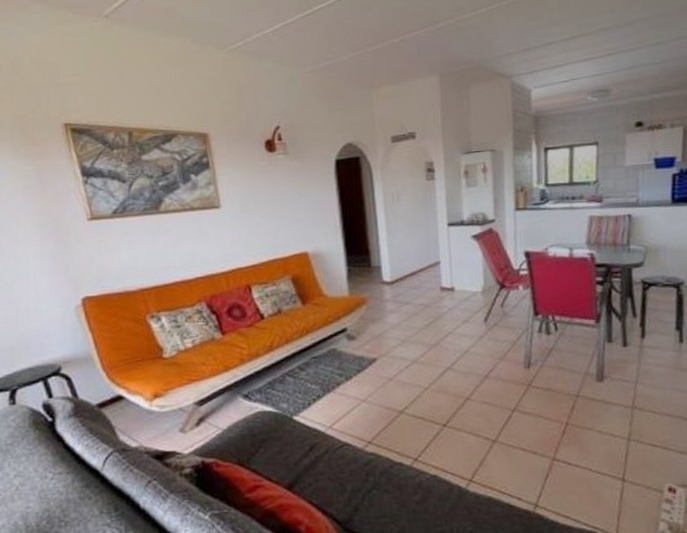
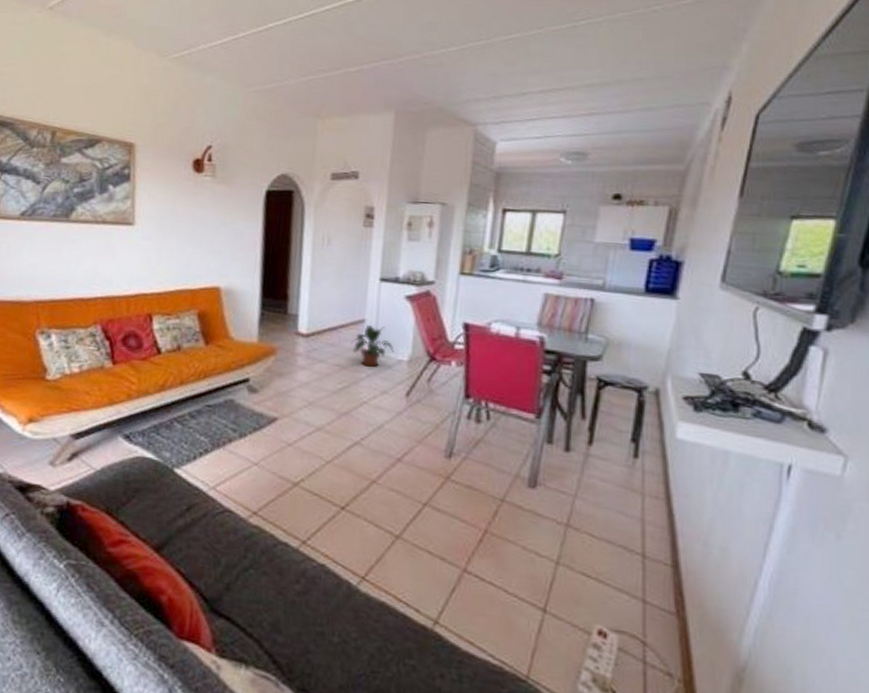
potted plant: none [430,264,469,302] -> present [350,322,395,367]

